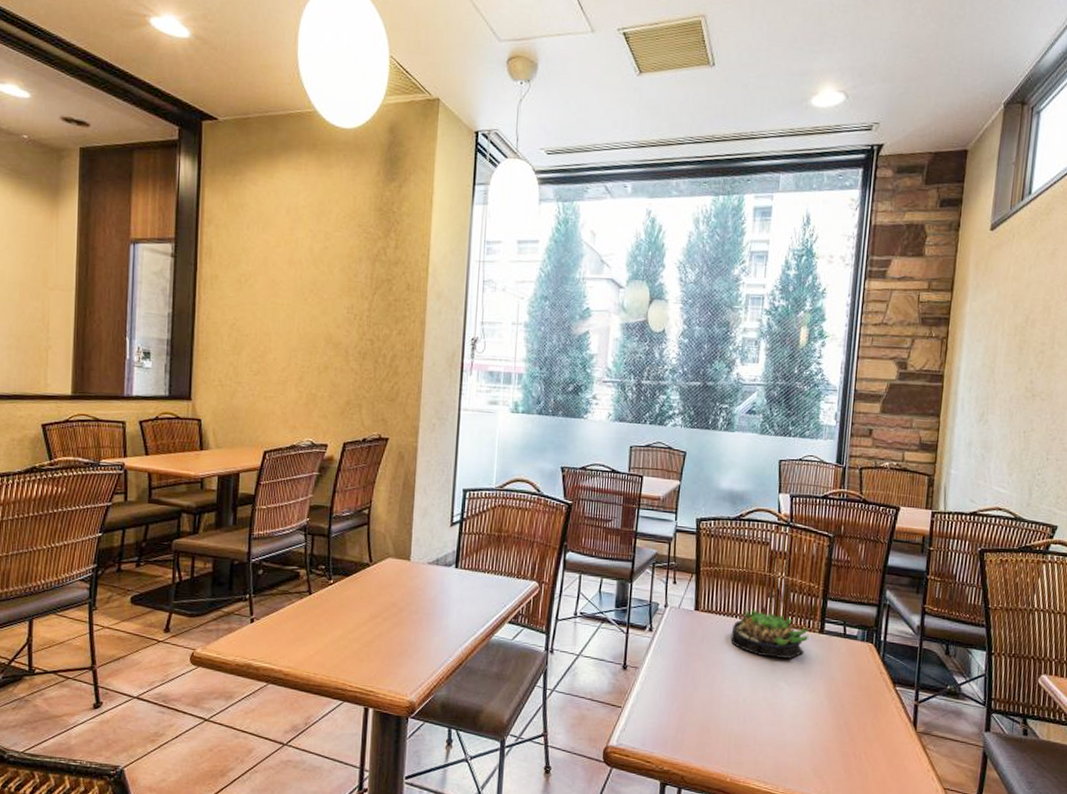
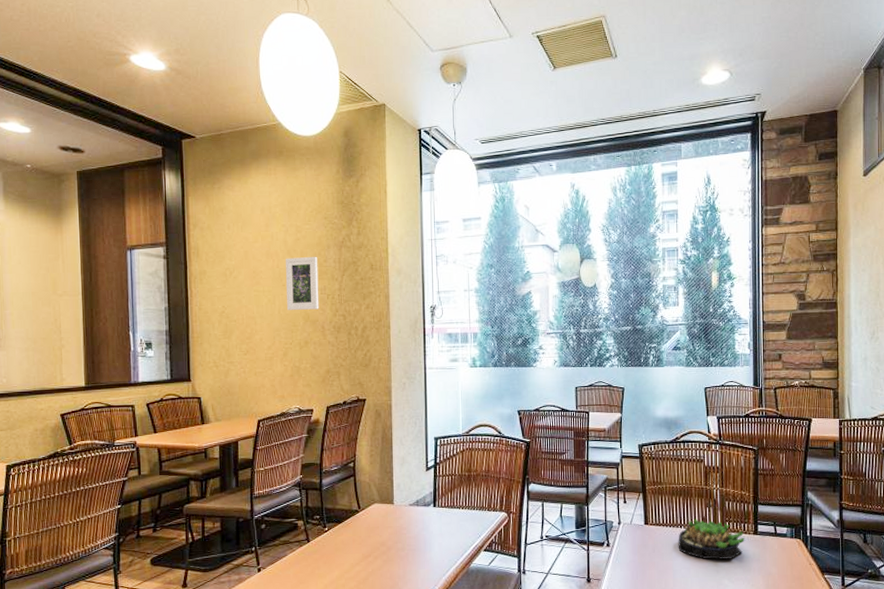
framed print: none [306,268,347,331] -> present [285,256,319,310]

